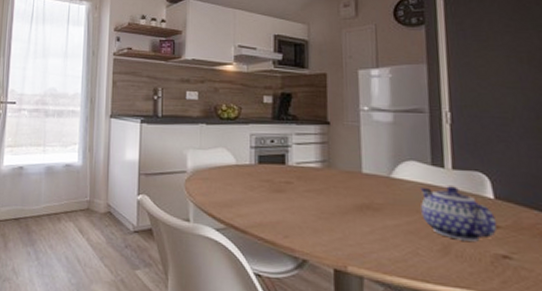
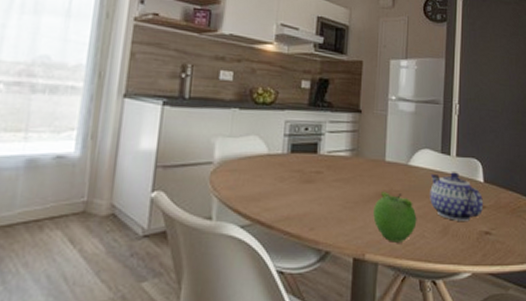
fruit: none [353,204,407,258] -> present [373,191,417,242]

